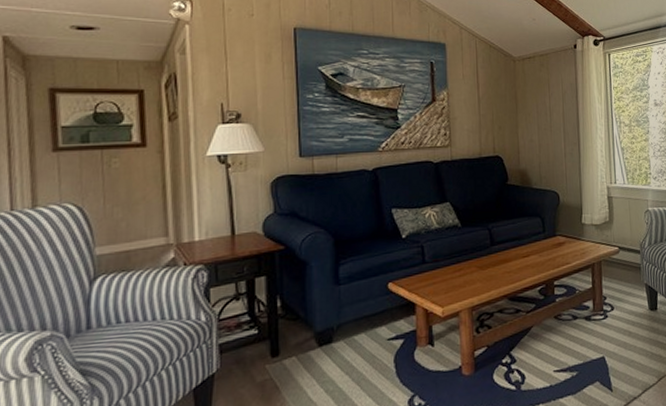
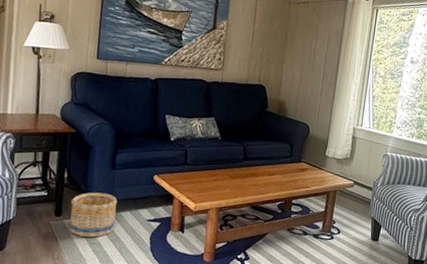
basket: none [290,316,348,378] -> present [69,192,118,238]

